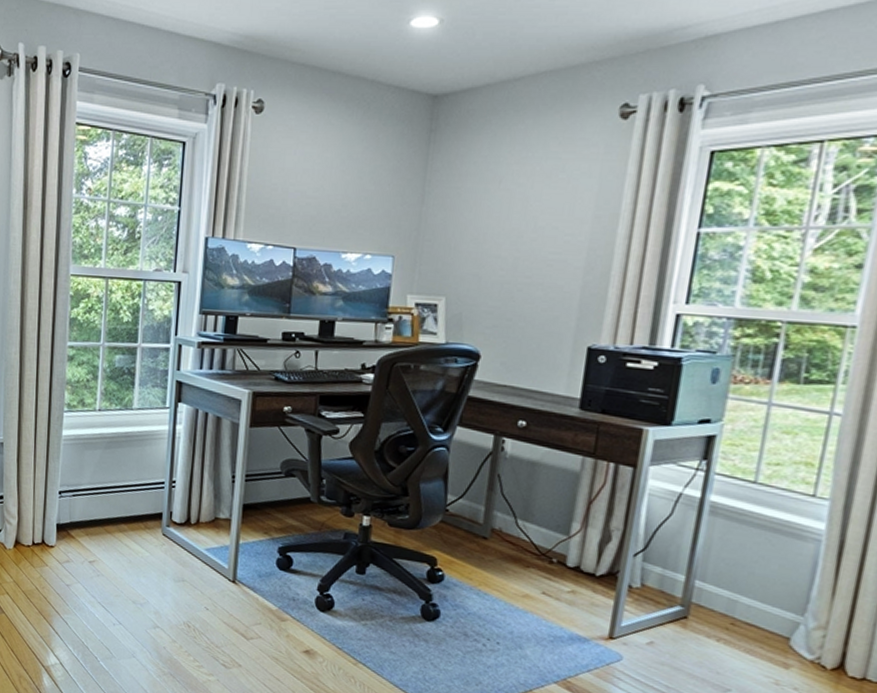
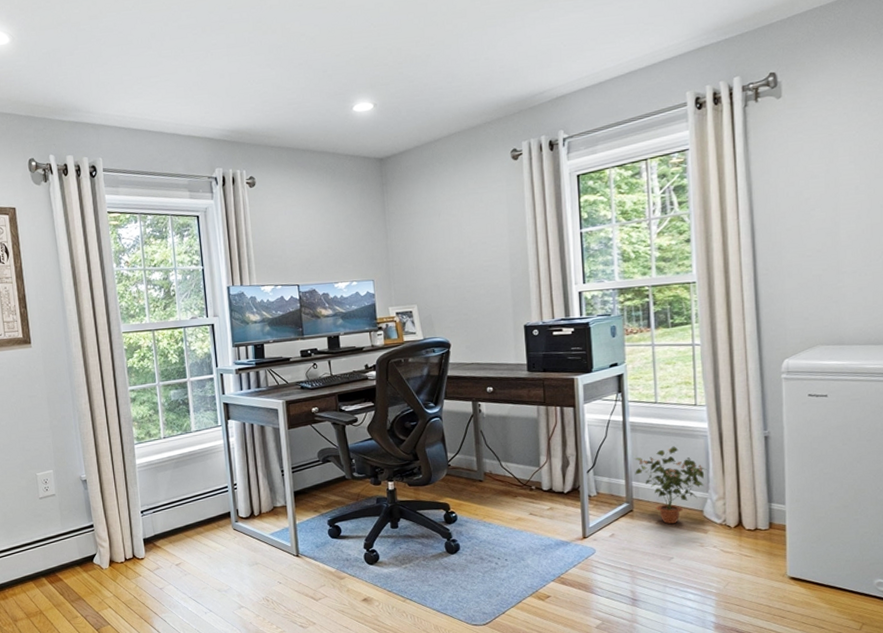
potted plant: none [701,545,810,647] -> present [634,446,707,524]

